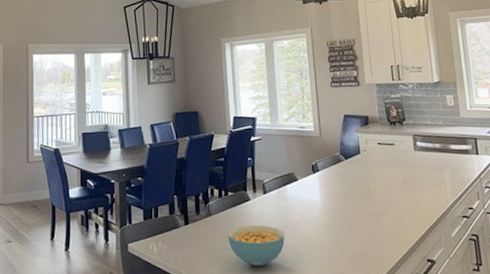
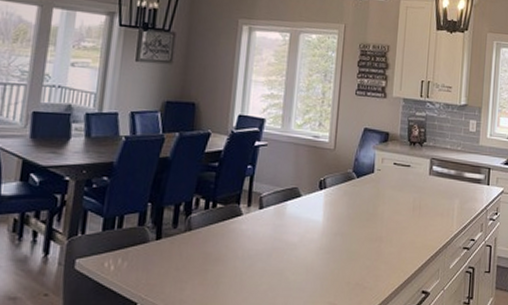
cereal bowl: present [227,224,285,267] -> none [207,243,276,293]

